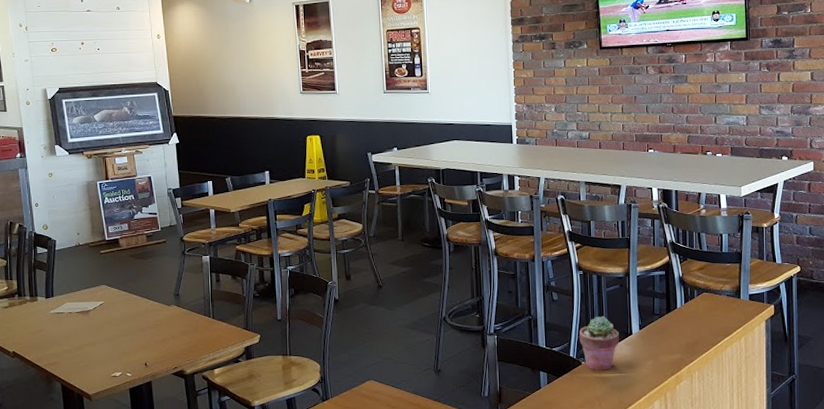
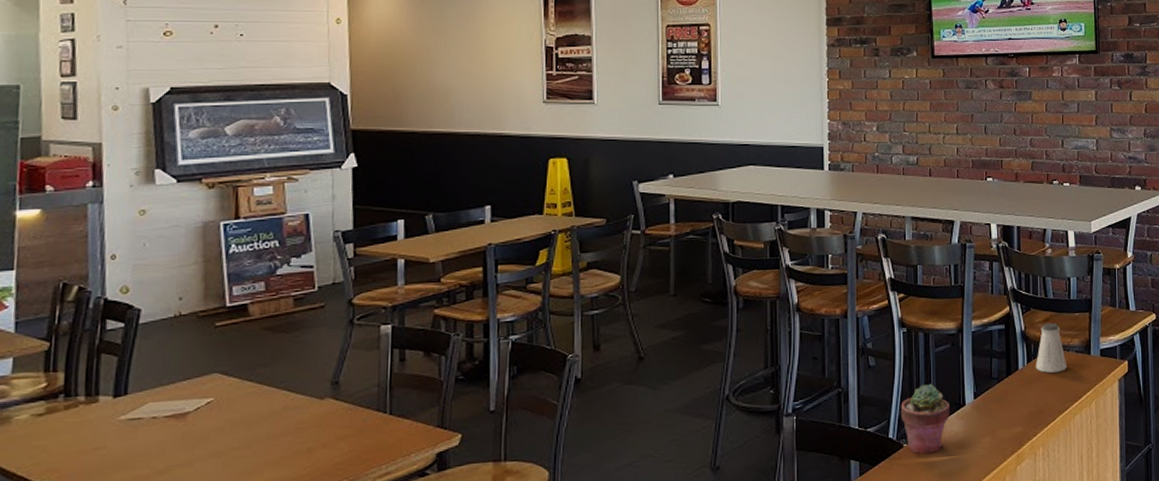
saltshaker: none [691,271,720,312] -> present [1035,322,1068,373]

